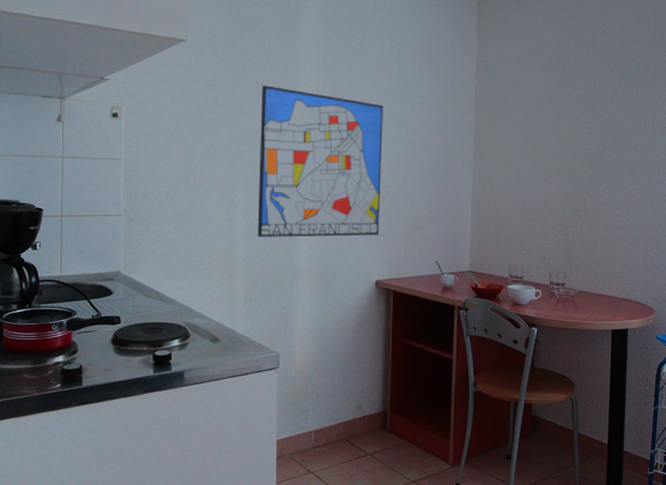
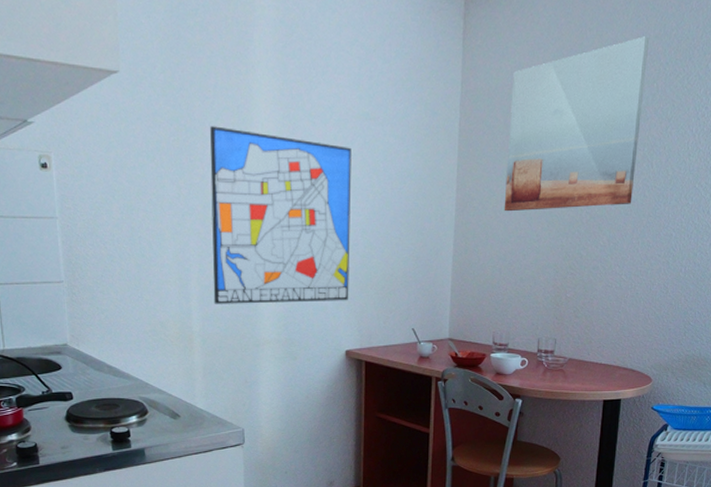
wall art: none [515,22,632,161] -> present [504,36,650,212]

